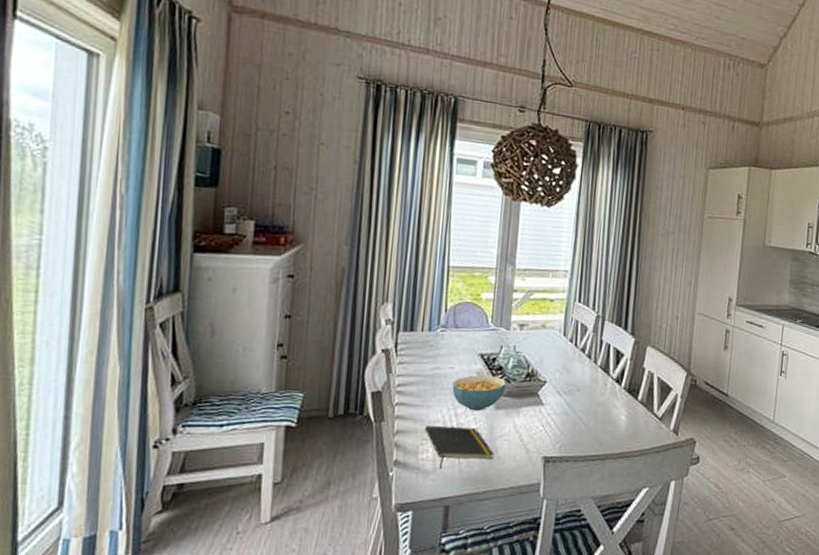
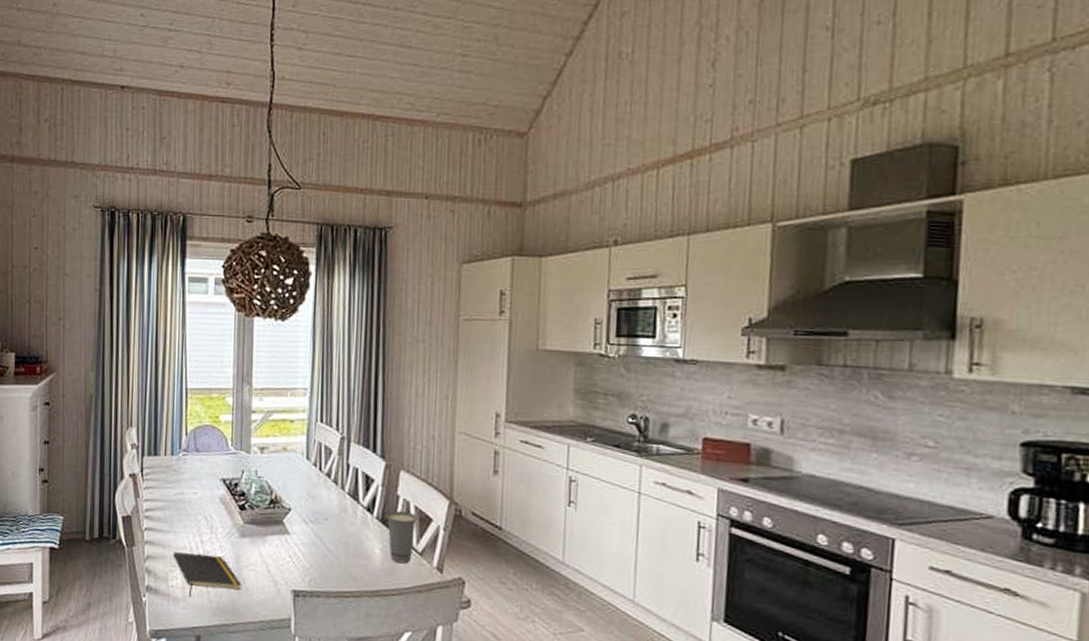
cereal bowl: present [452,375,506,411] -> none [196,501,249,539]
cup: none [632,381,661,428] -> present [386,511,419,564]

